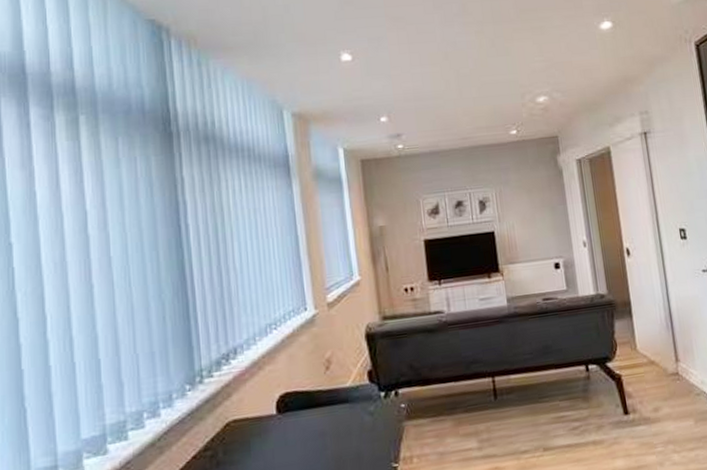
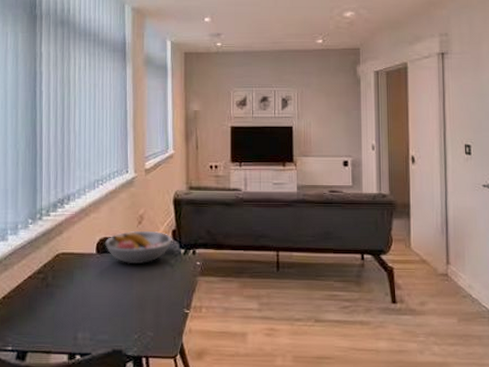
fruit bowl: none [286,375,369,421] -> present [104,230,172,264]

